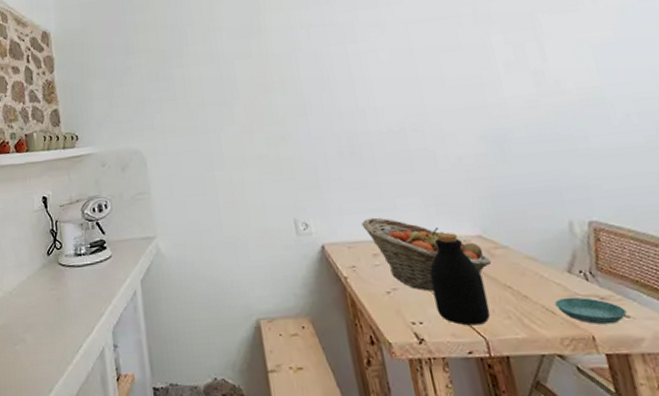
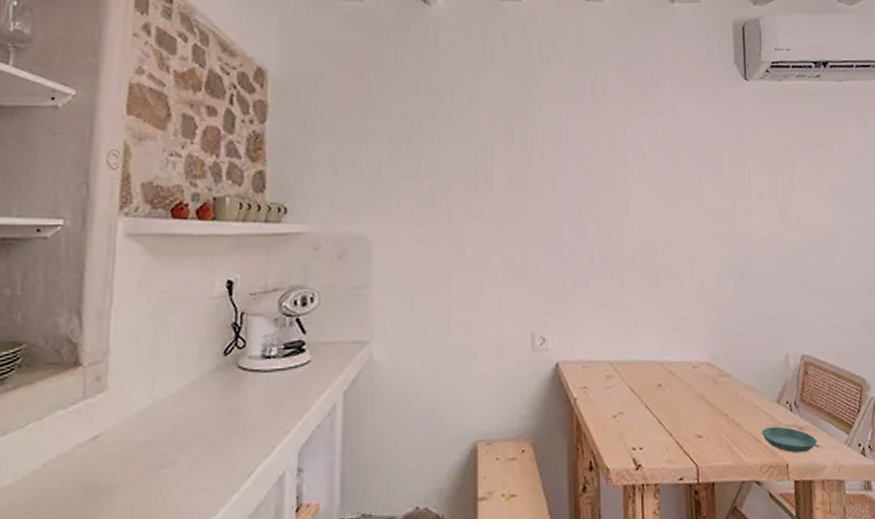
fruit basket: present [361,217,491,292] -> none [600,336,714,417]
bottle: present [429,232,491,326] -> none [657,357,705,452]

